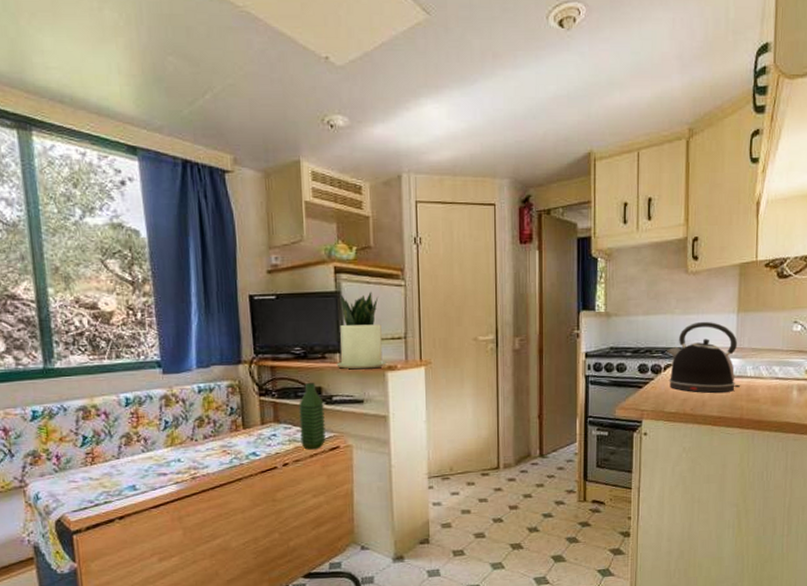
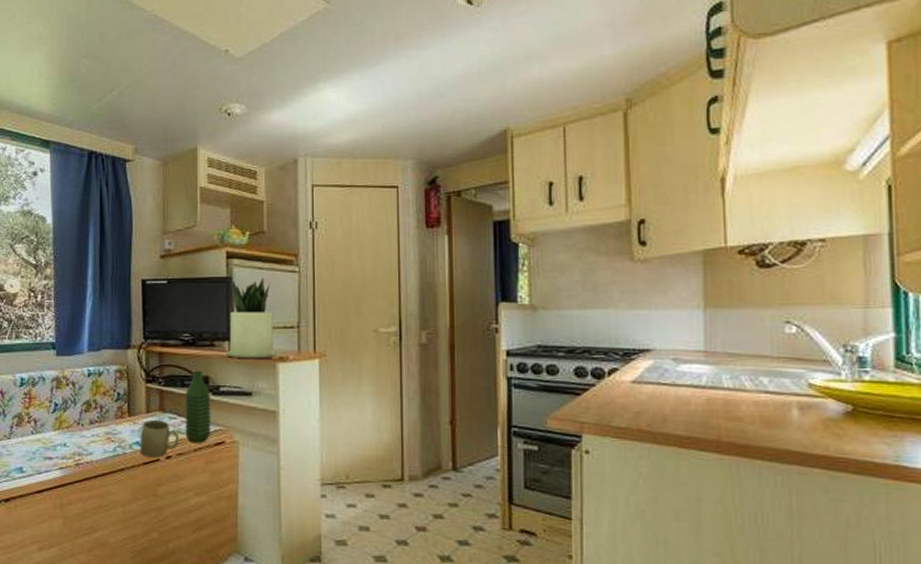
mug: none [256,430,296,467] -> present [140,419,180,459]
kettle: present [667,321,741,393] -> none [611,318,716,406]

